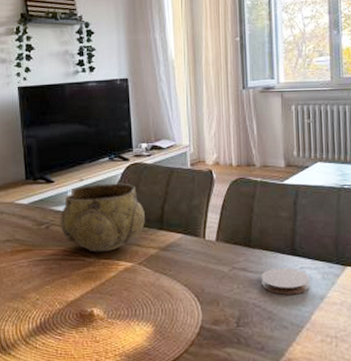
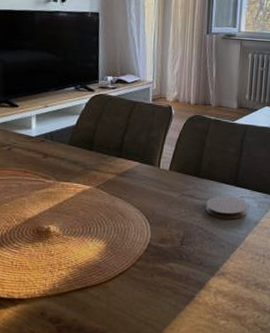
decorative bowl: present [60,183,145,252] -> none [22,111,106,175]

